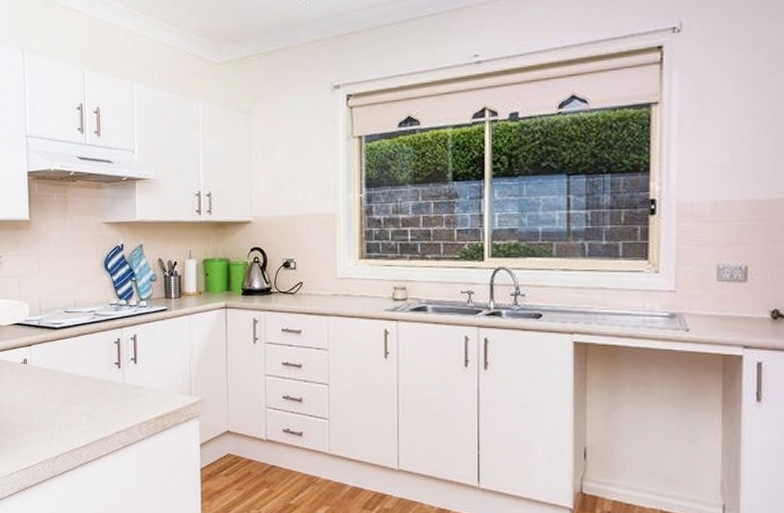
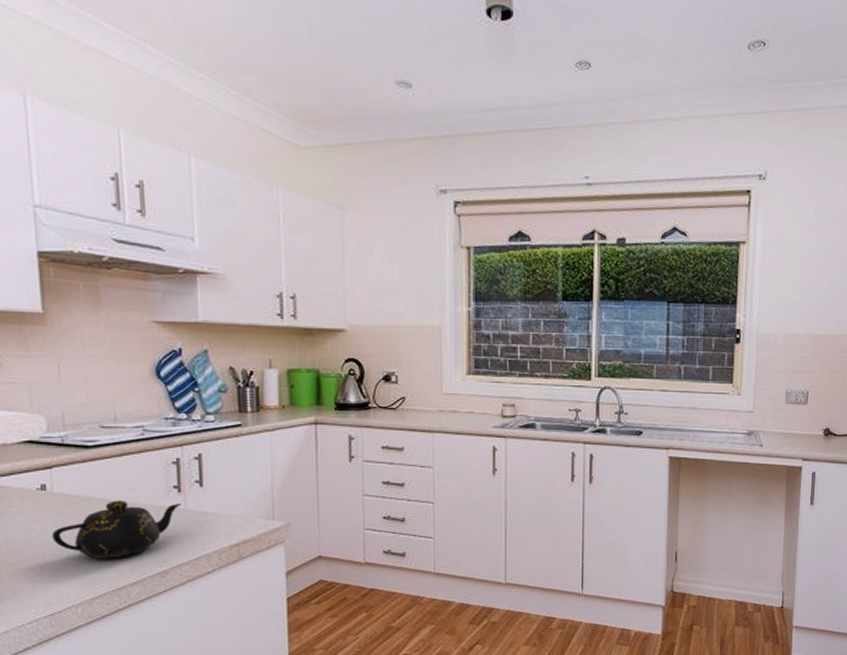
teapot: none [29,374,121,423] -> present [51,500,182,559]

